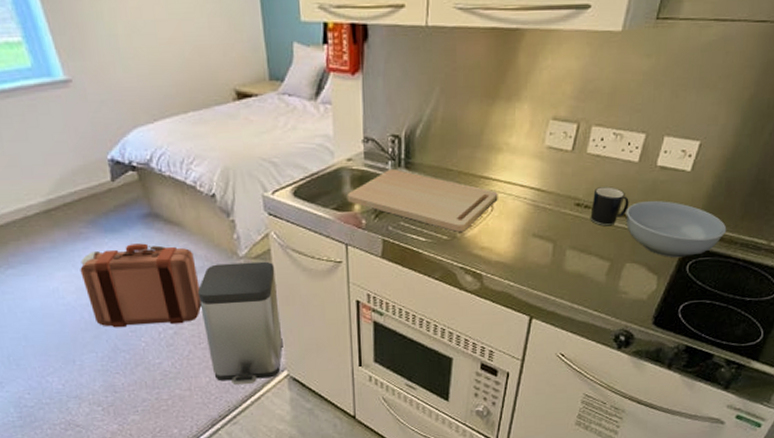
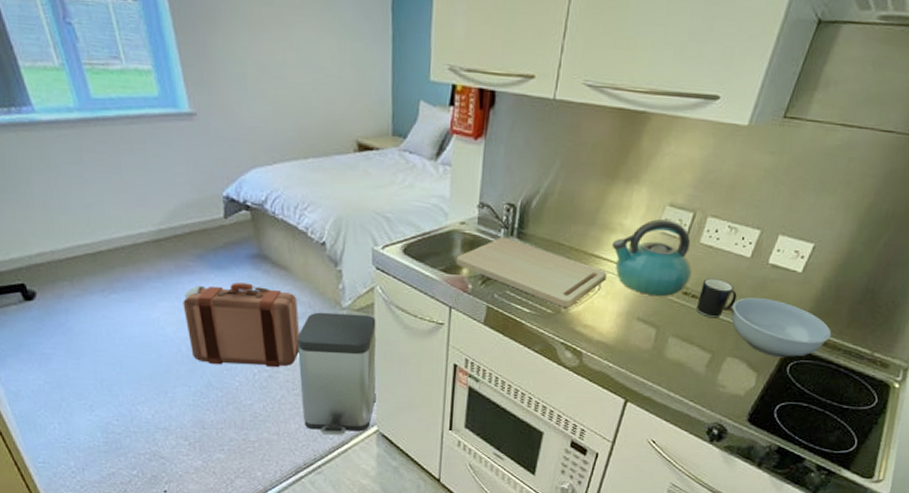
kettle: none [500,134,581,211] -> present [611,219,691,297]

